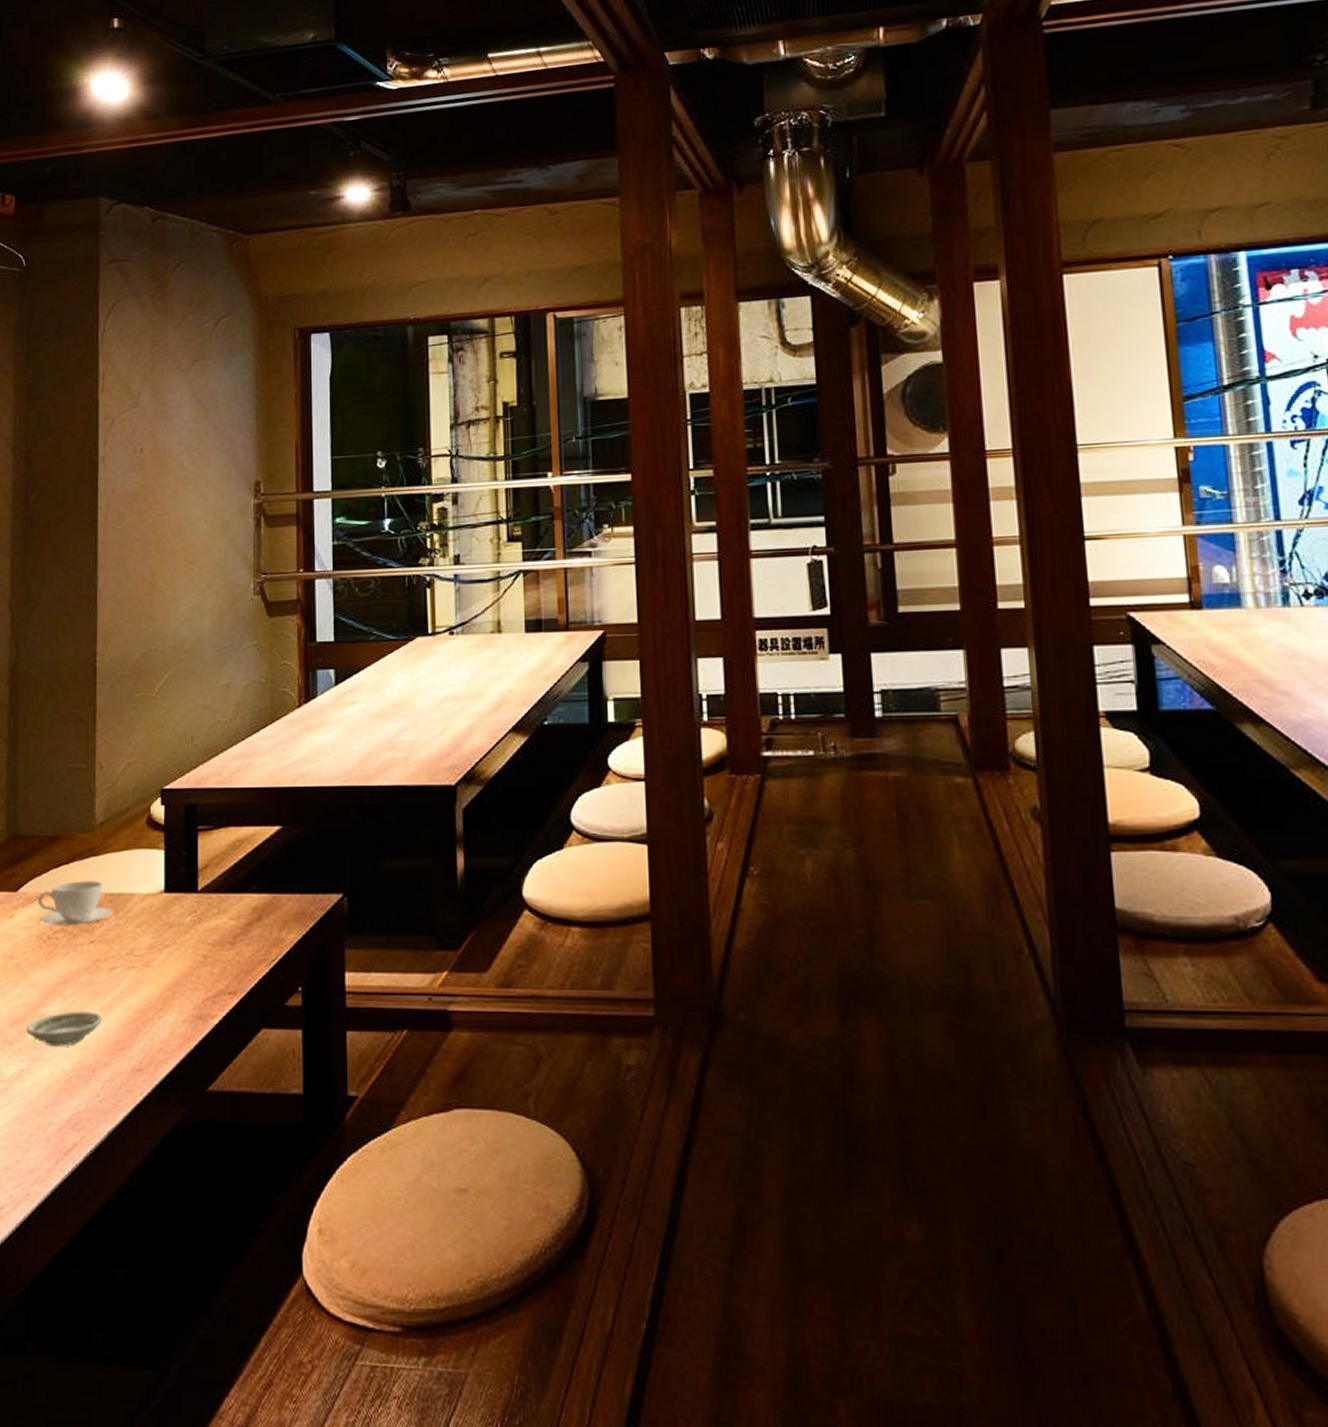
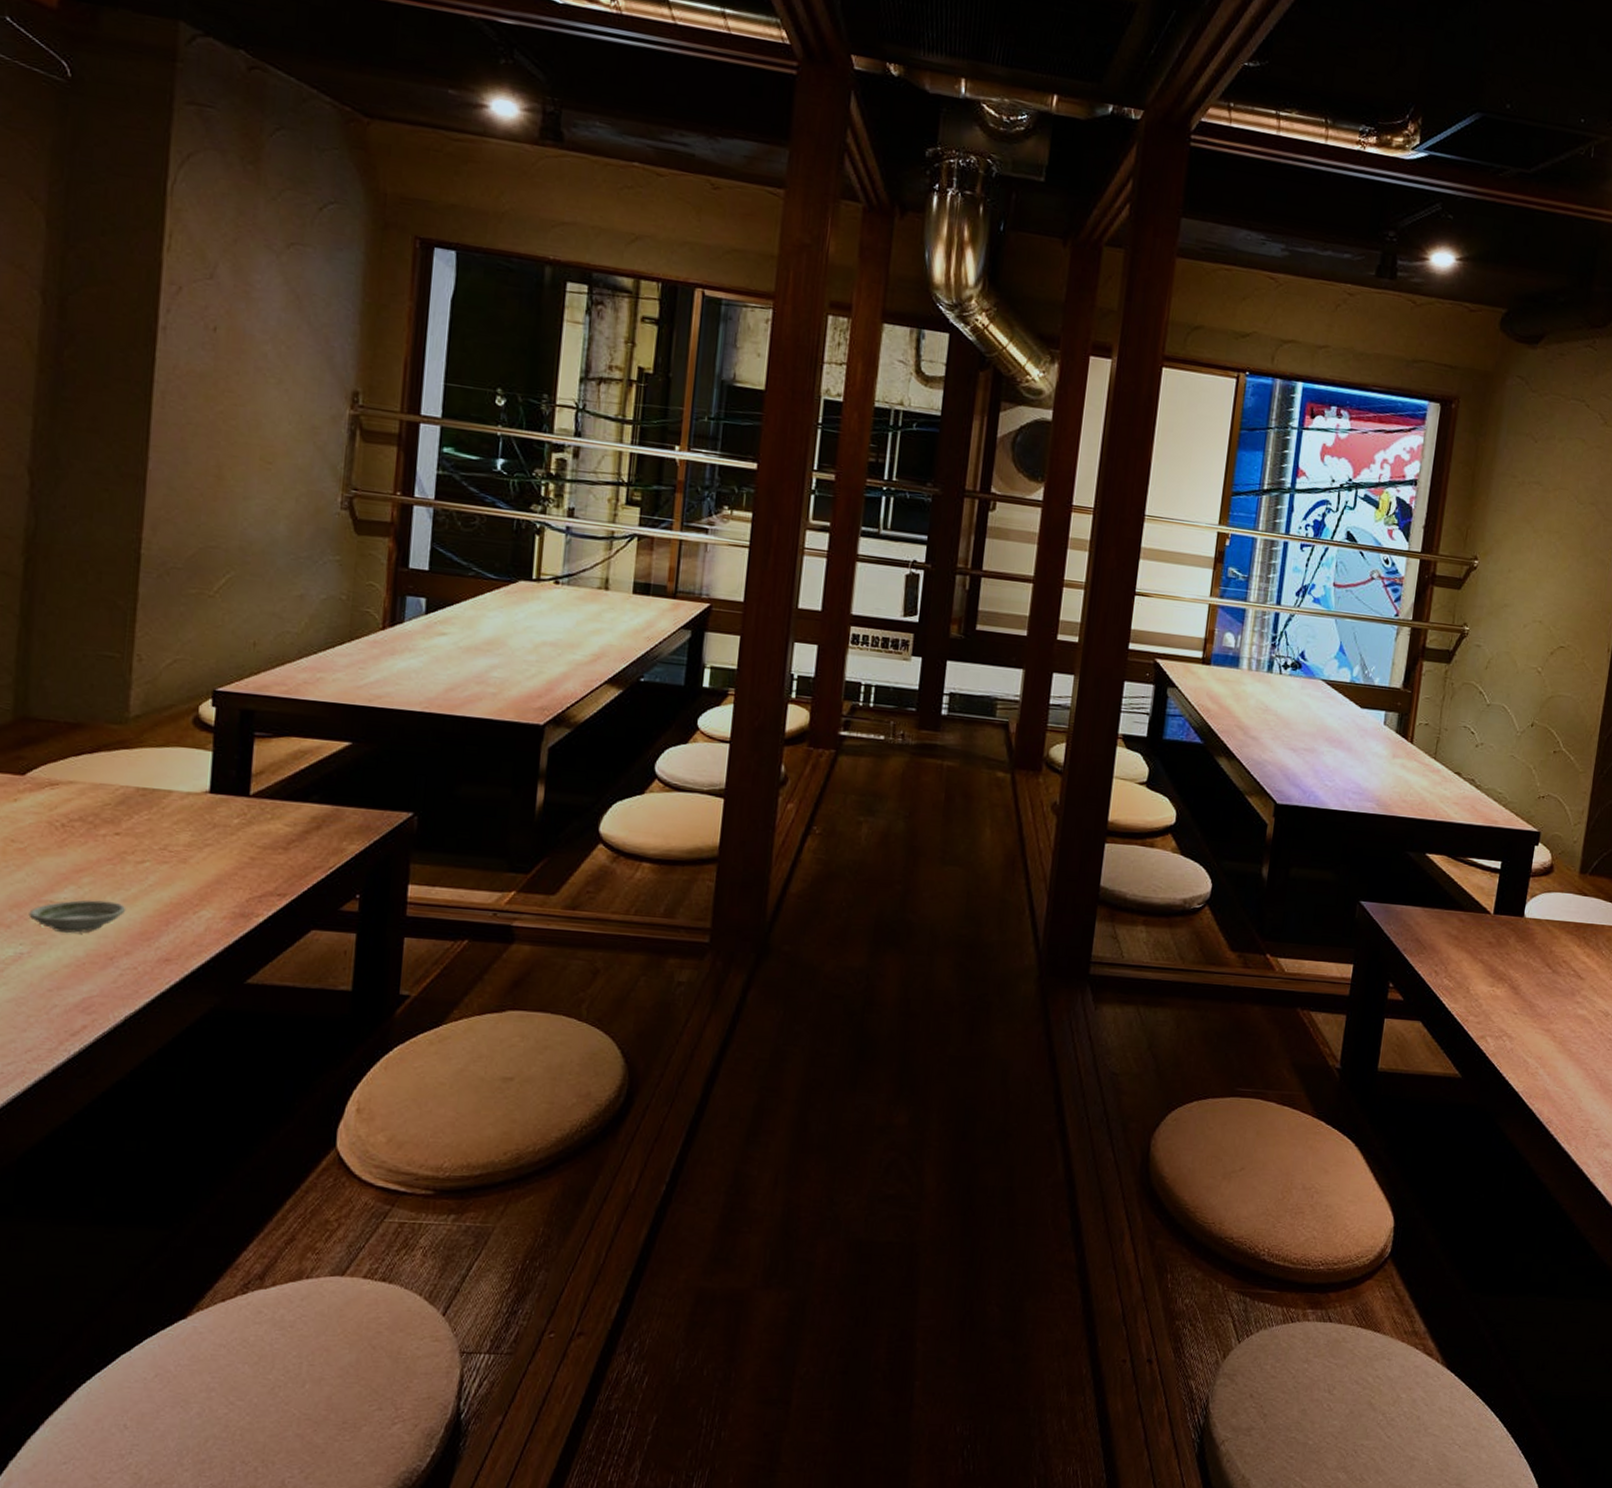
teacup: present [37,881,114,926] -> none [50,771,146,816]

